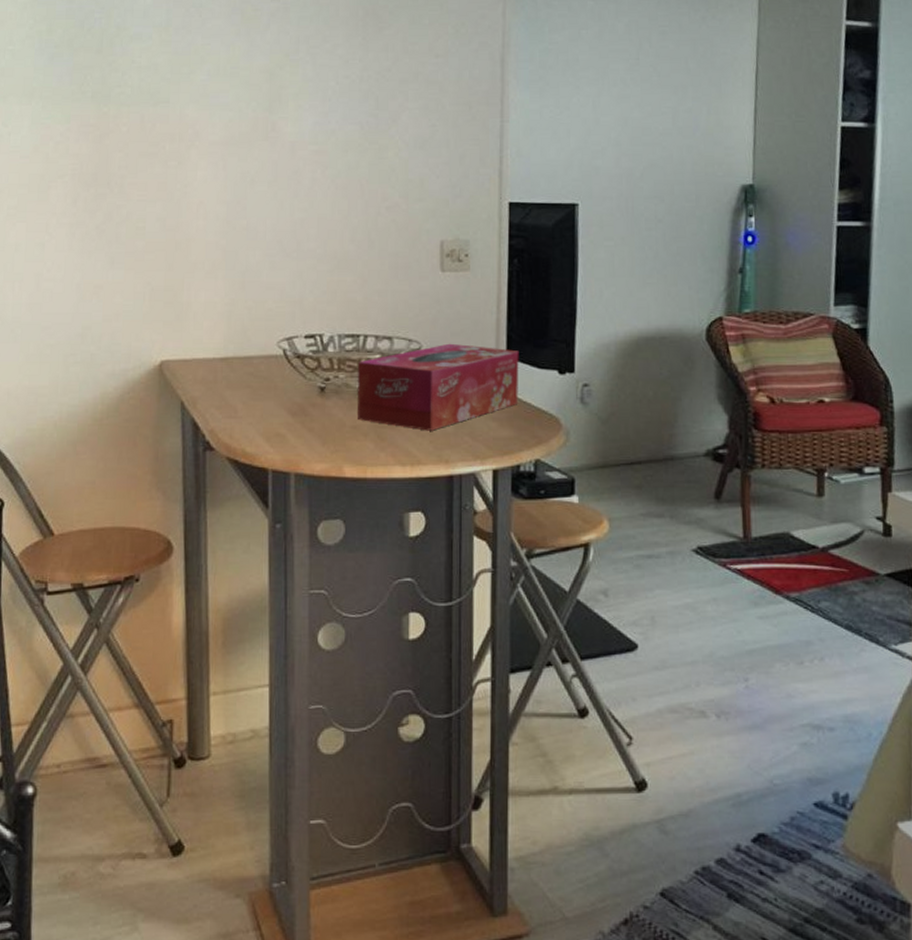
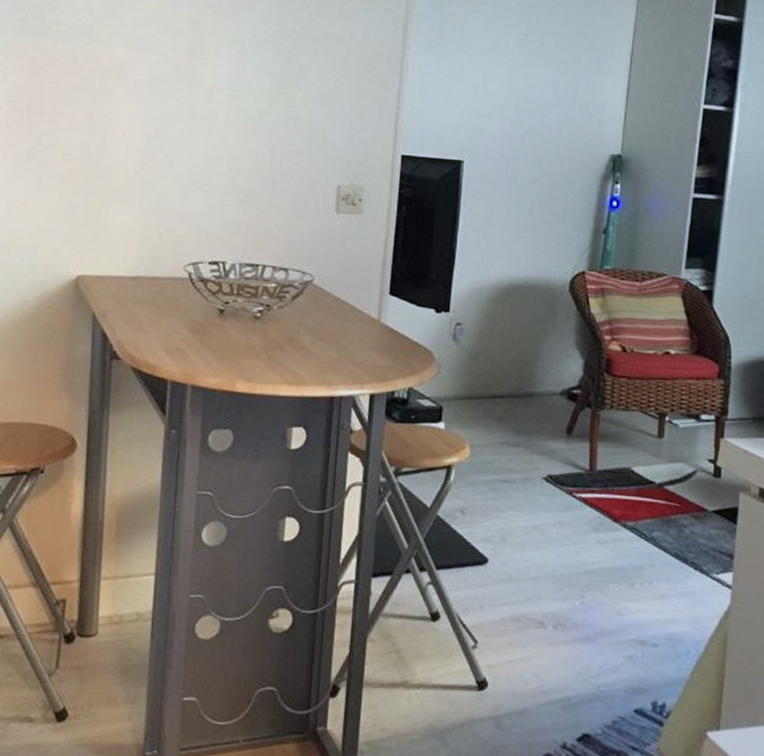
tissue box: present [358,343,519,431] -> none [252,278,401,356]

